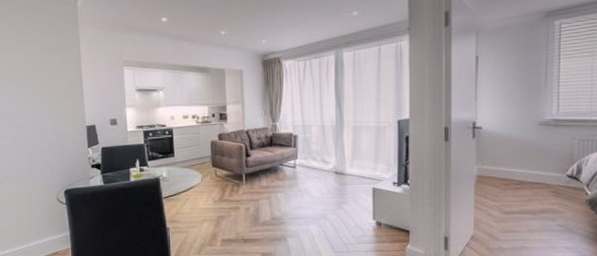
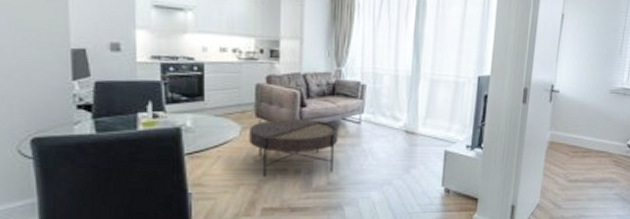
coffee table: none [208,166,278,214] -> present [249,119,339,177]

